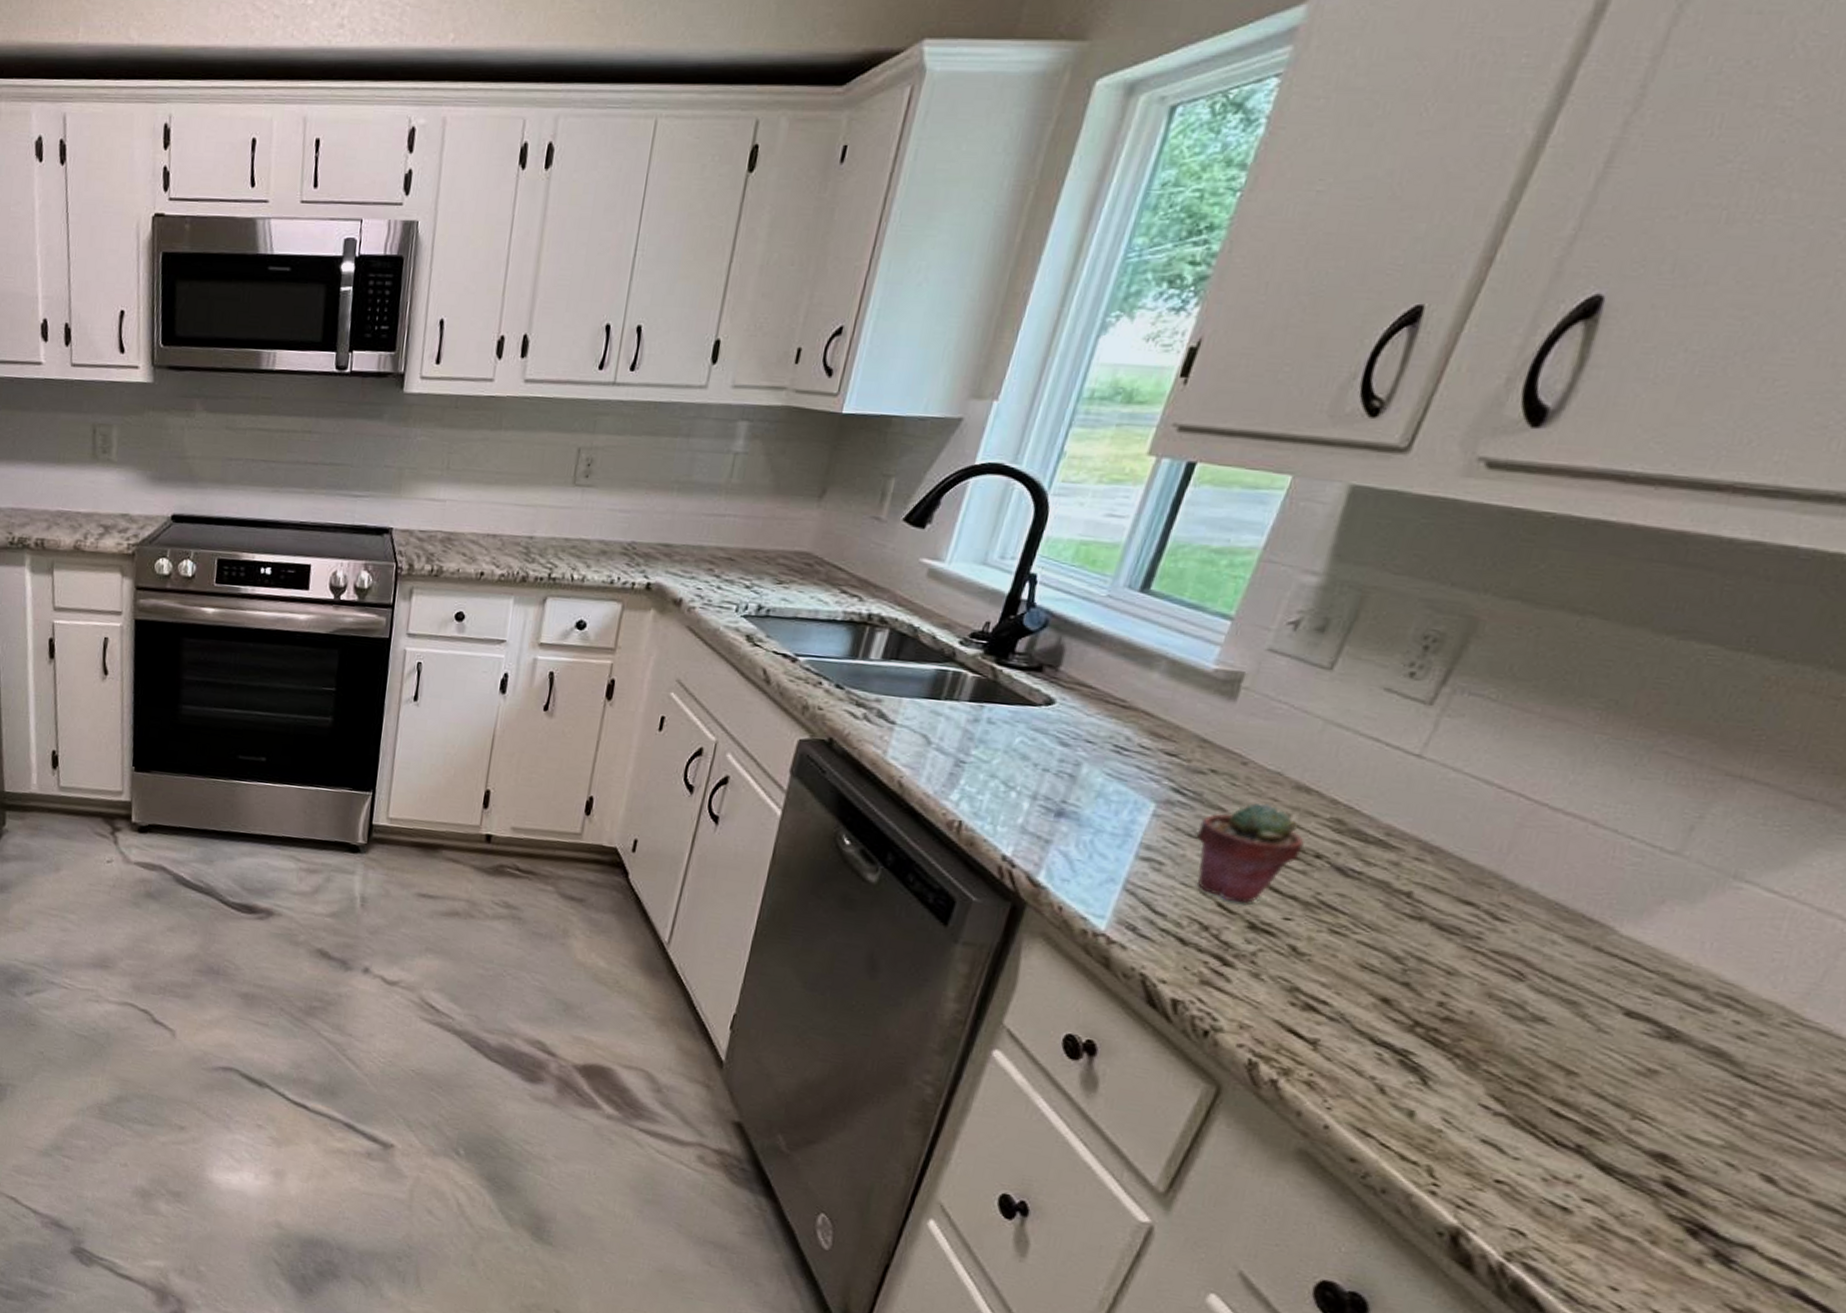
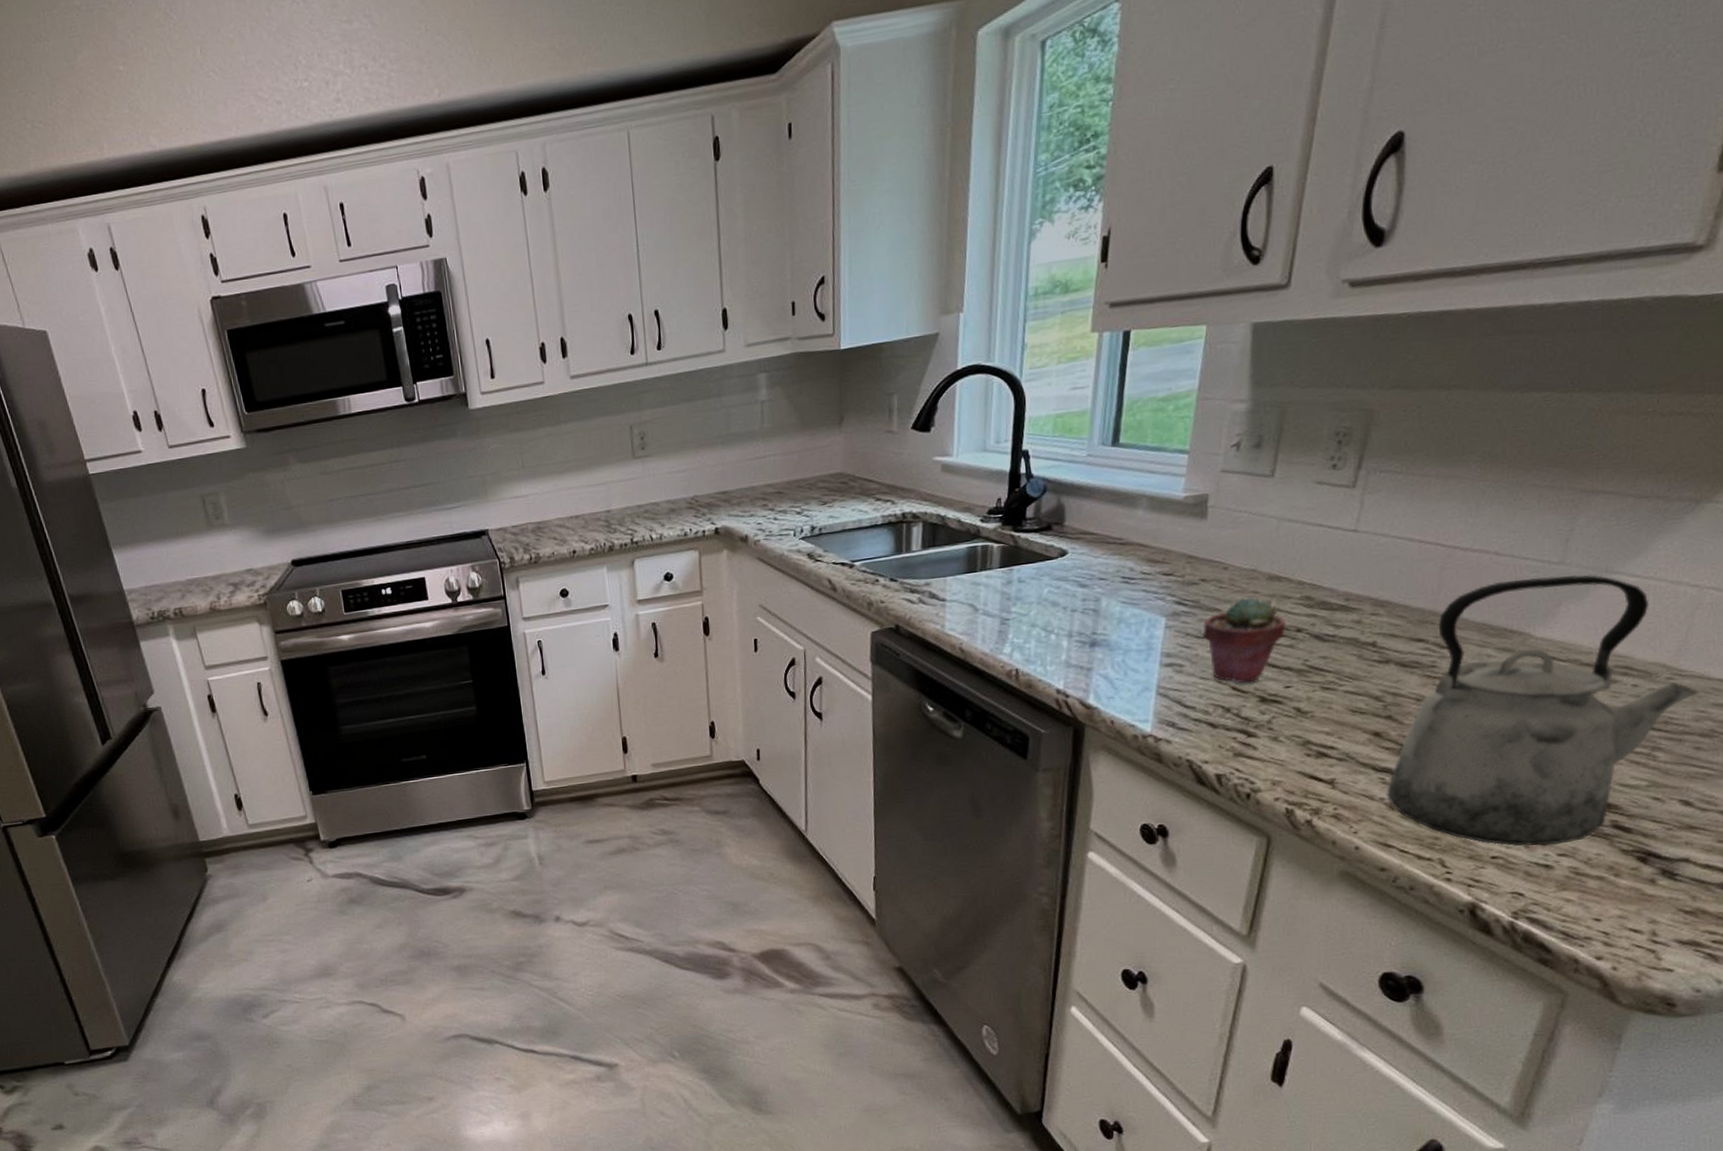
kettle: none [1378,857,1822,1189] -> present [1385,574,1700,847]

